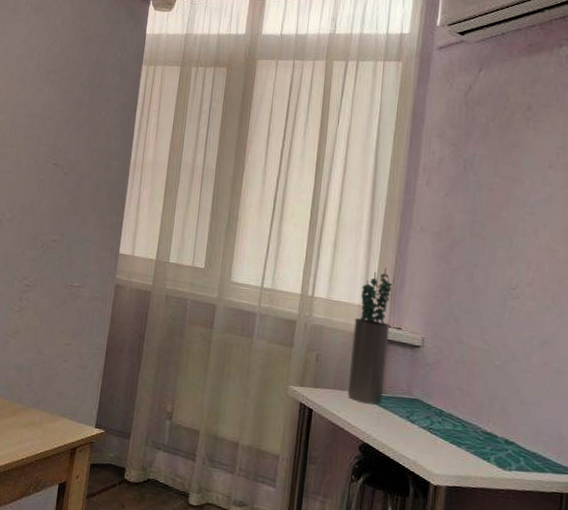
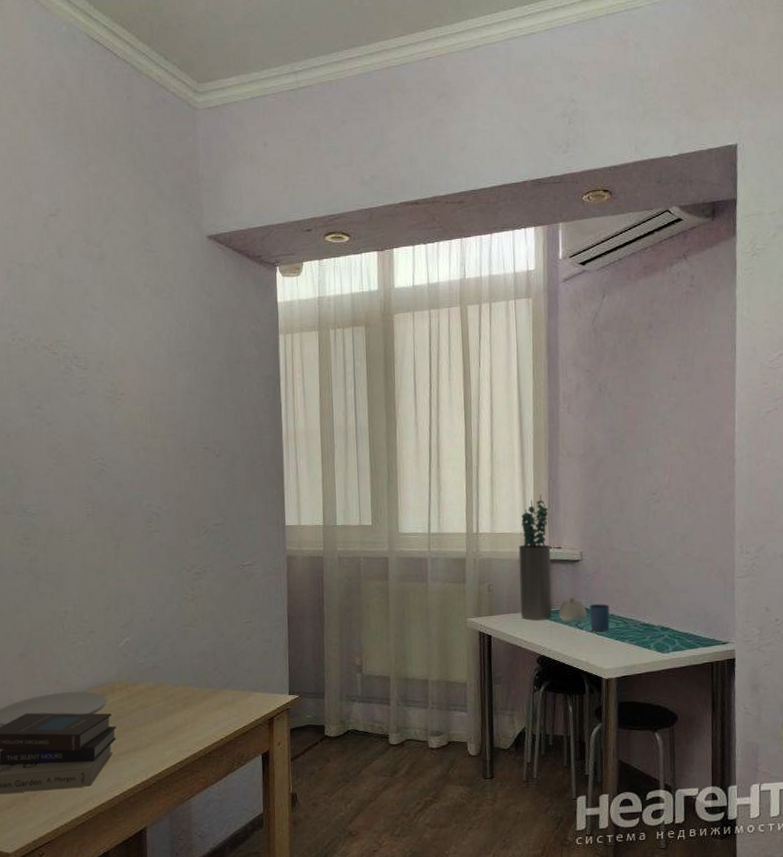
sugar bowl: none [389,385,422,417] -> present [558,597,587,624]
mug: none [424,398,448,432] -> present [589,604,610,632]

